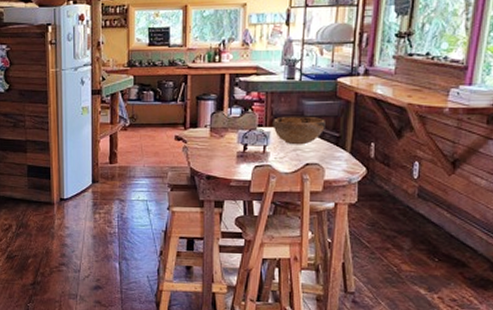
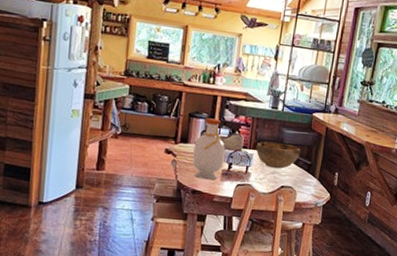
bottle: none [204,98,238,164] -> present [192,117,225,180]

